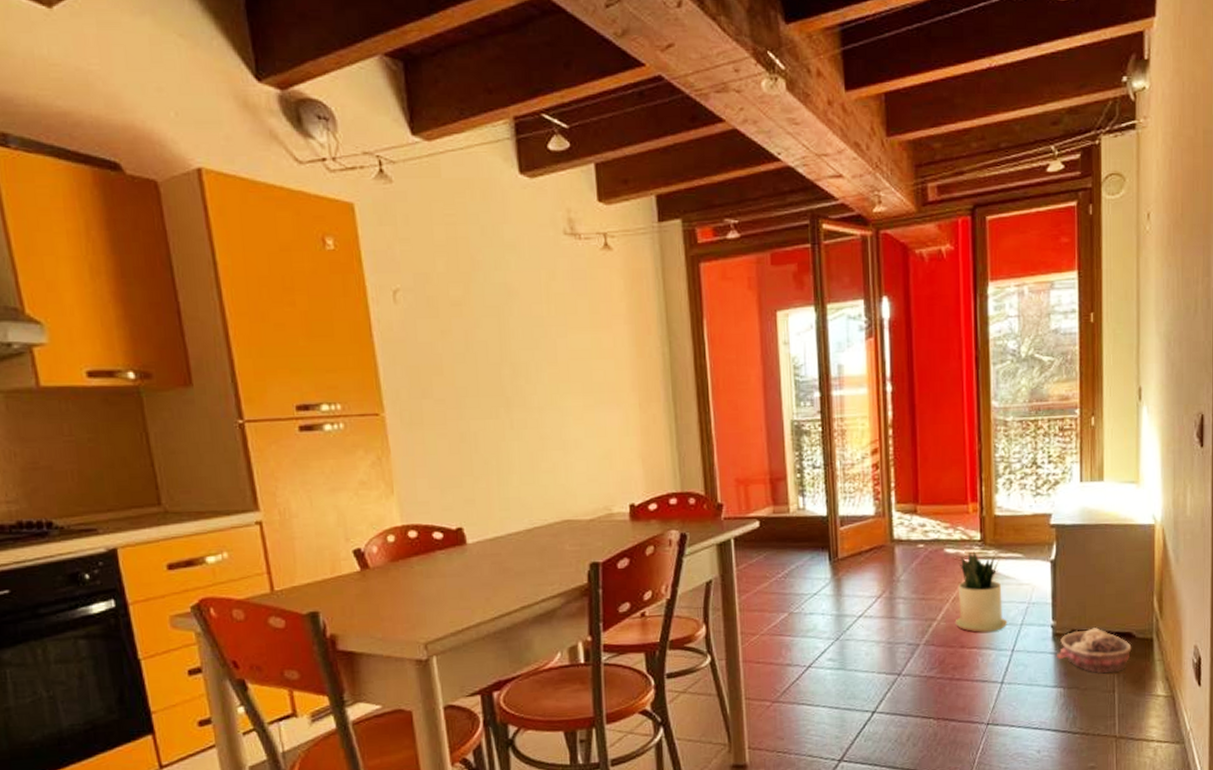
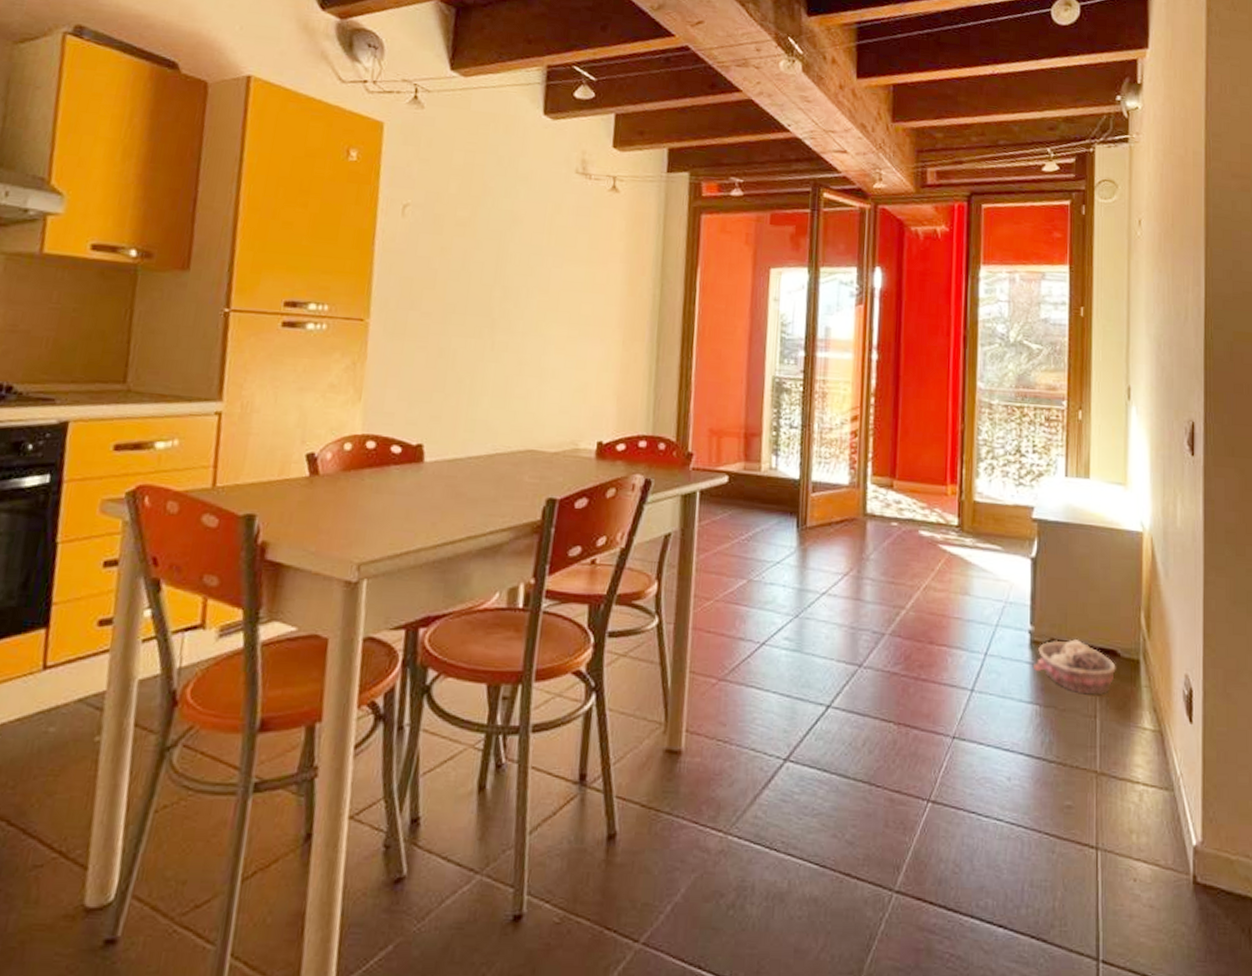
planter: present [955,551,1008,632] -> none [924,537,982,630]

